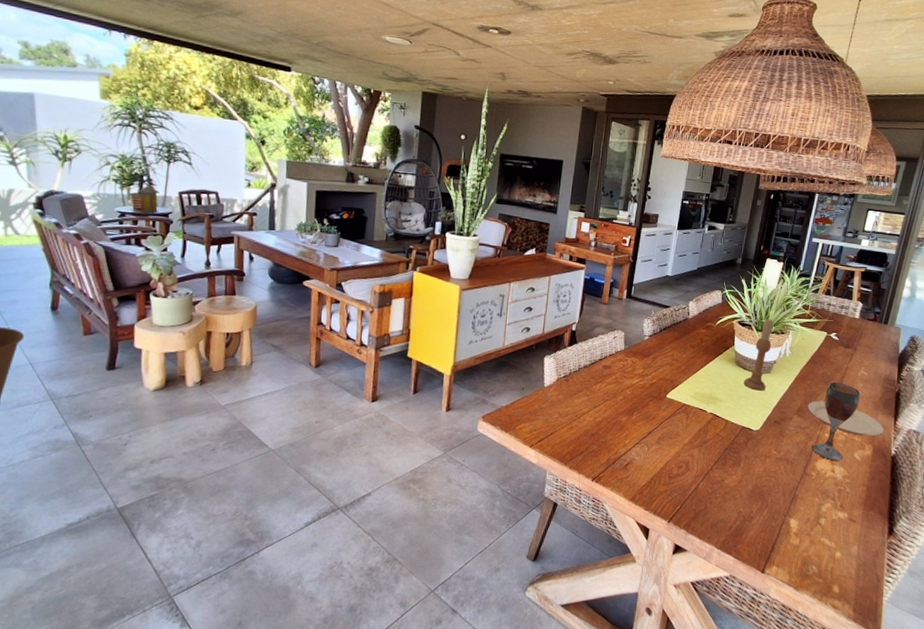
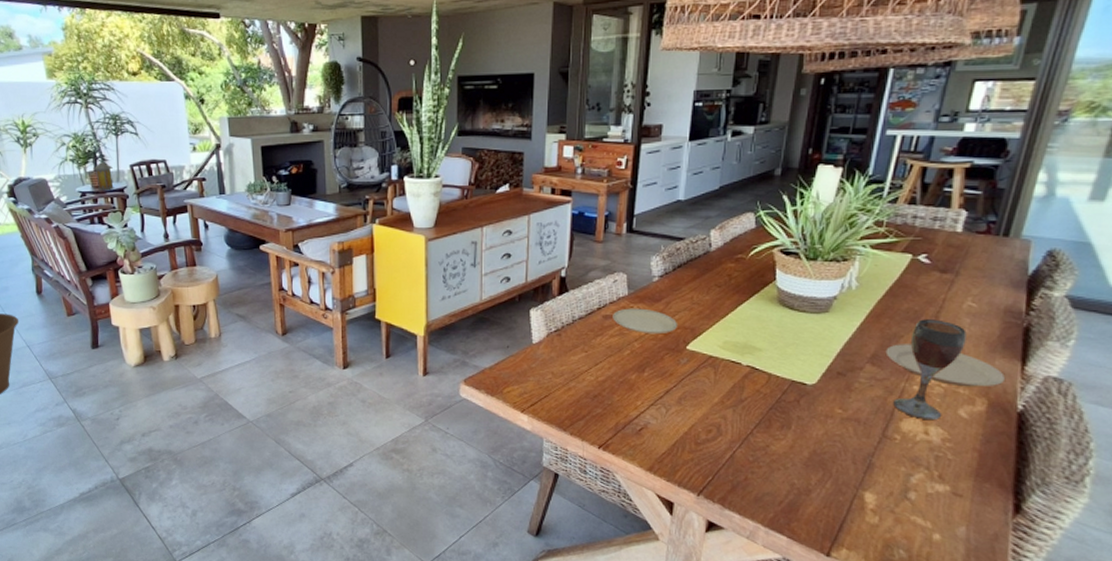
plate: none [611,360,661,384] -> present [613,308,677,335]
candlestick: present [743,318,774,391] -> none [791,243,831,335]

